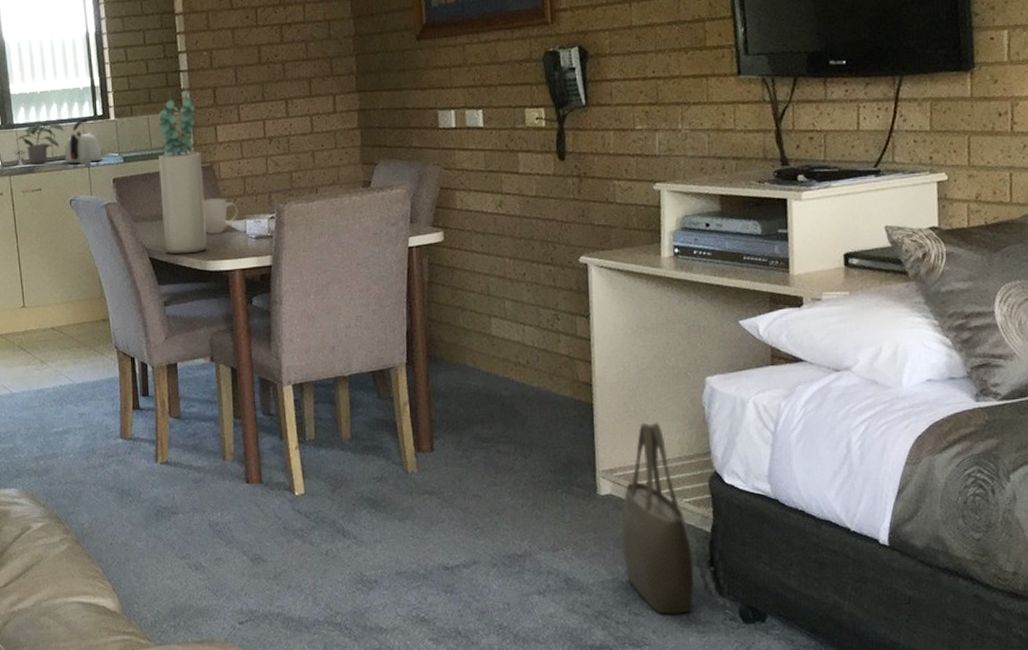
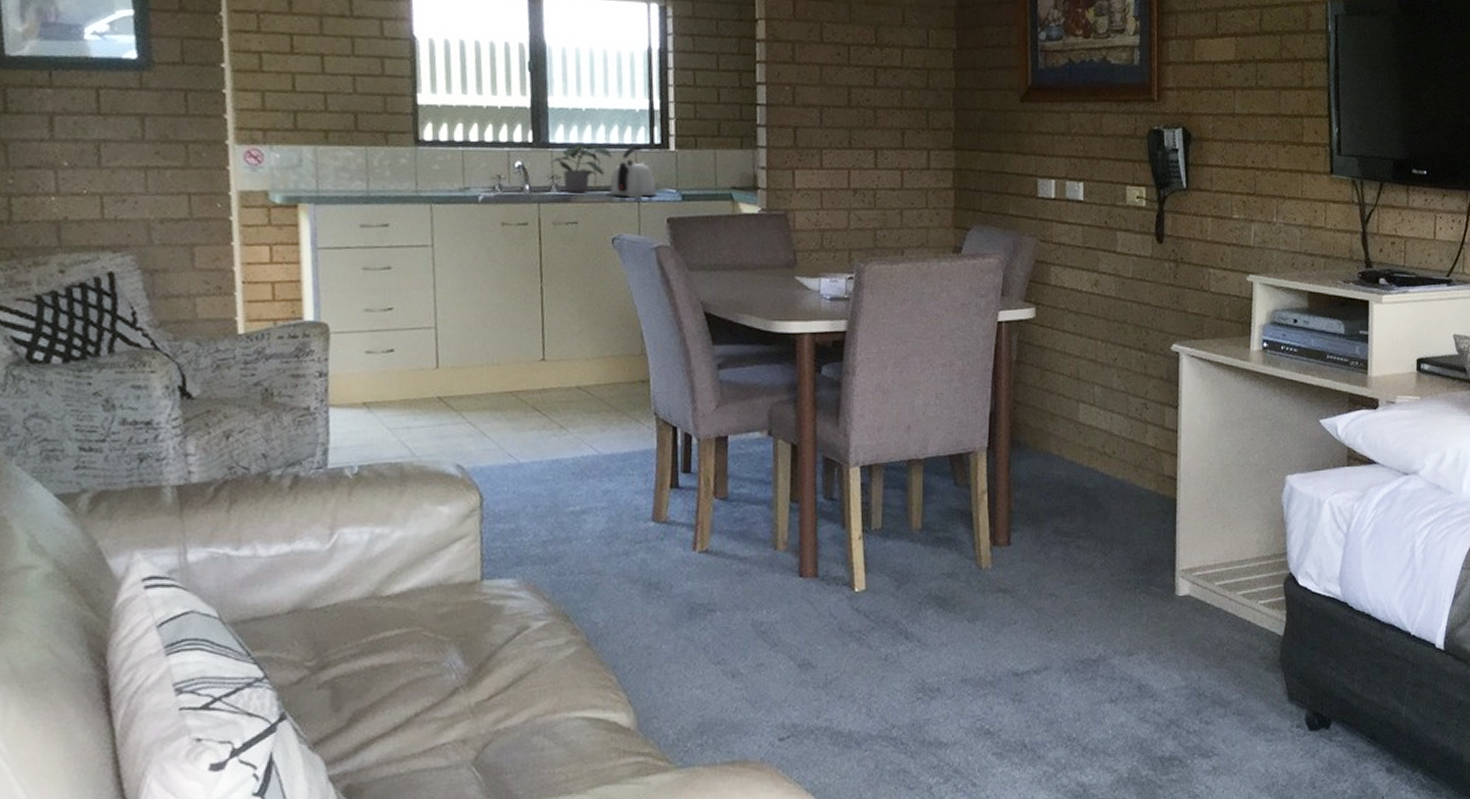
vase: present [158,81,207,255] -> none [722,117,776,312]
mug: present [203,198,238,235] -> none [772,251,813,292]
shopping bag: present [621,422,694,615] -> none [1196,520,1265,723]

